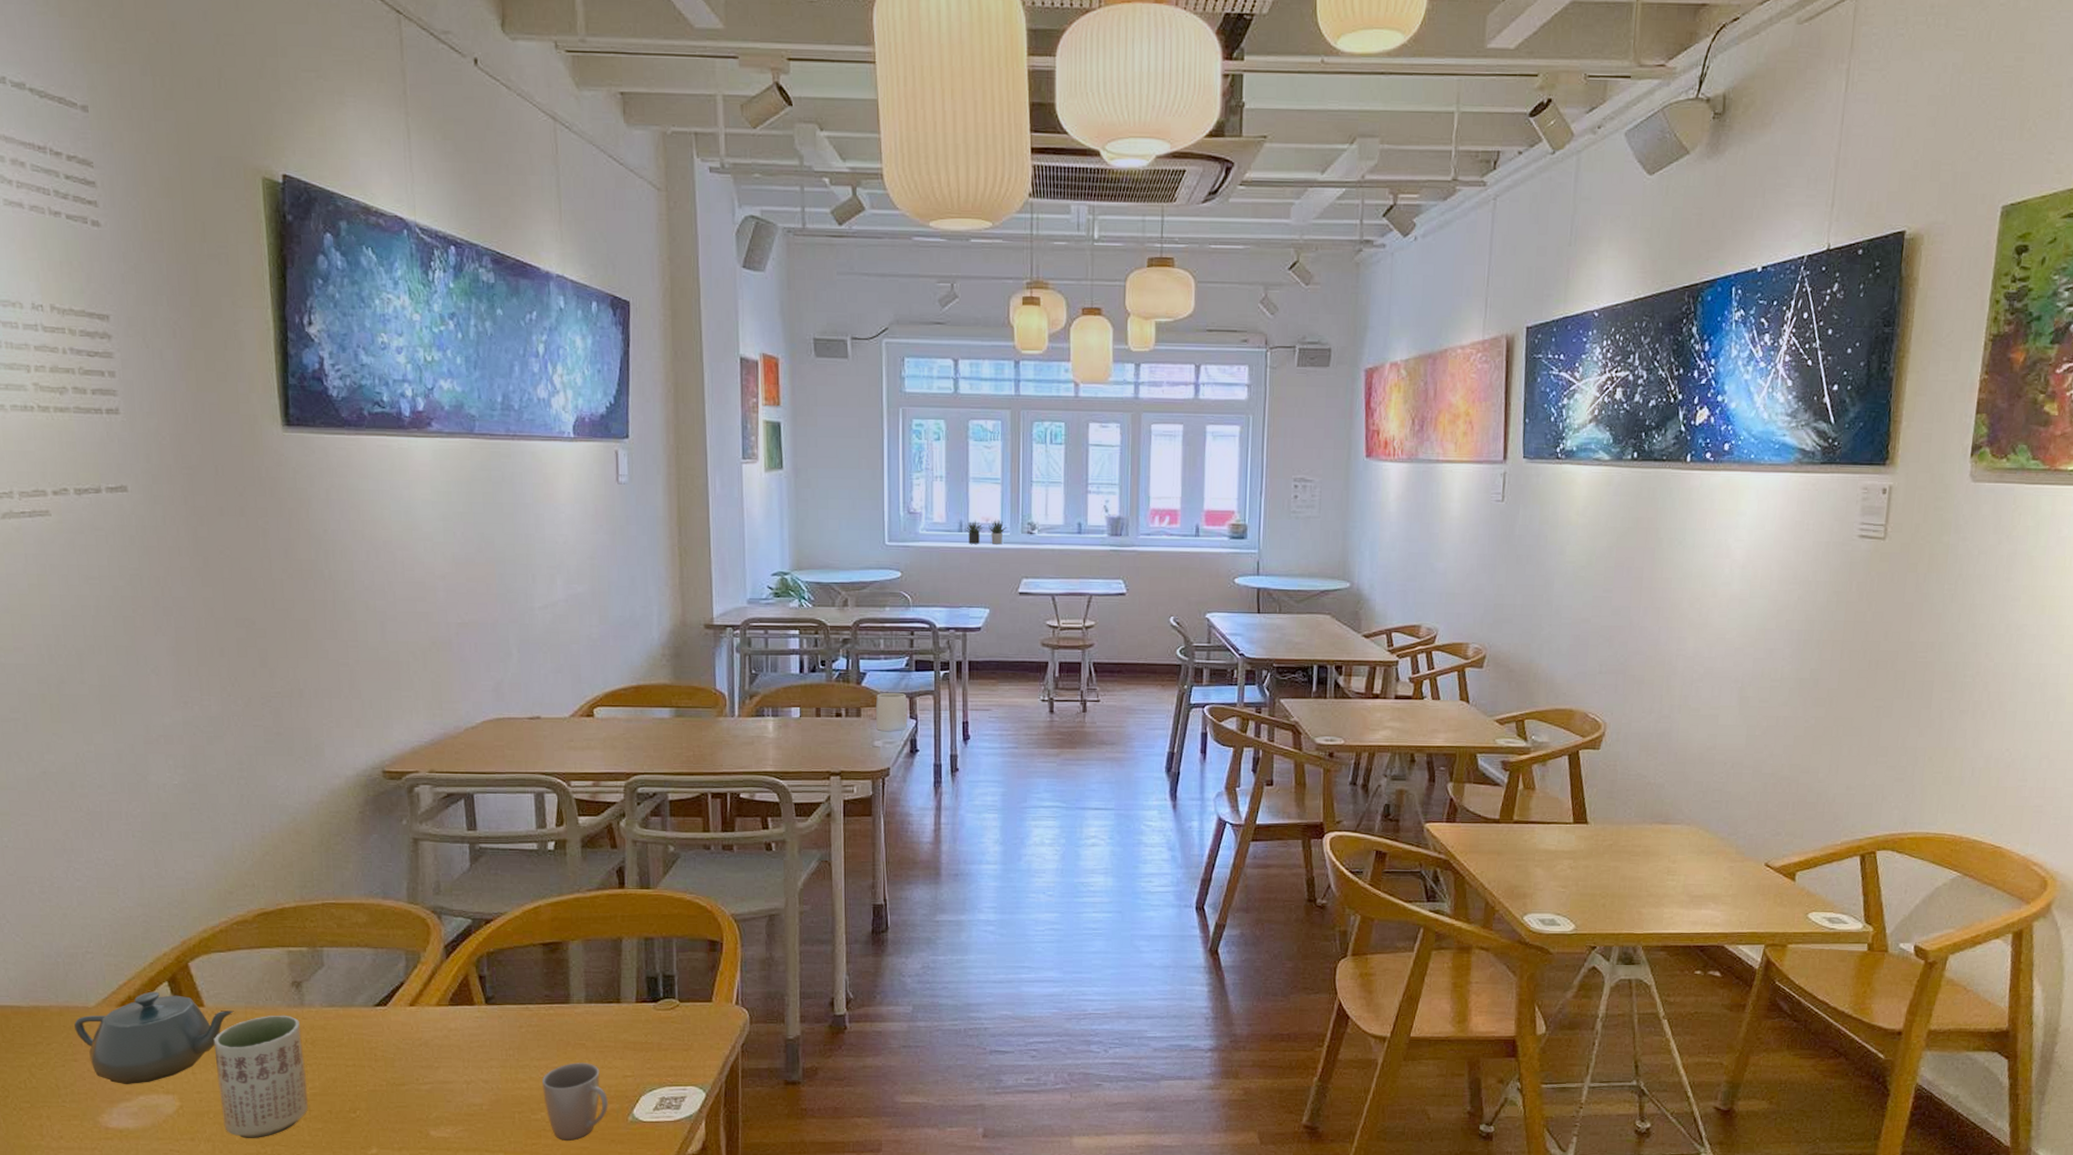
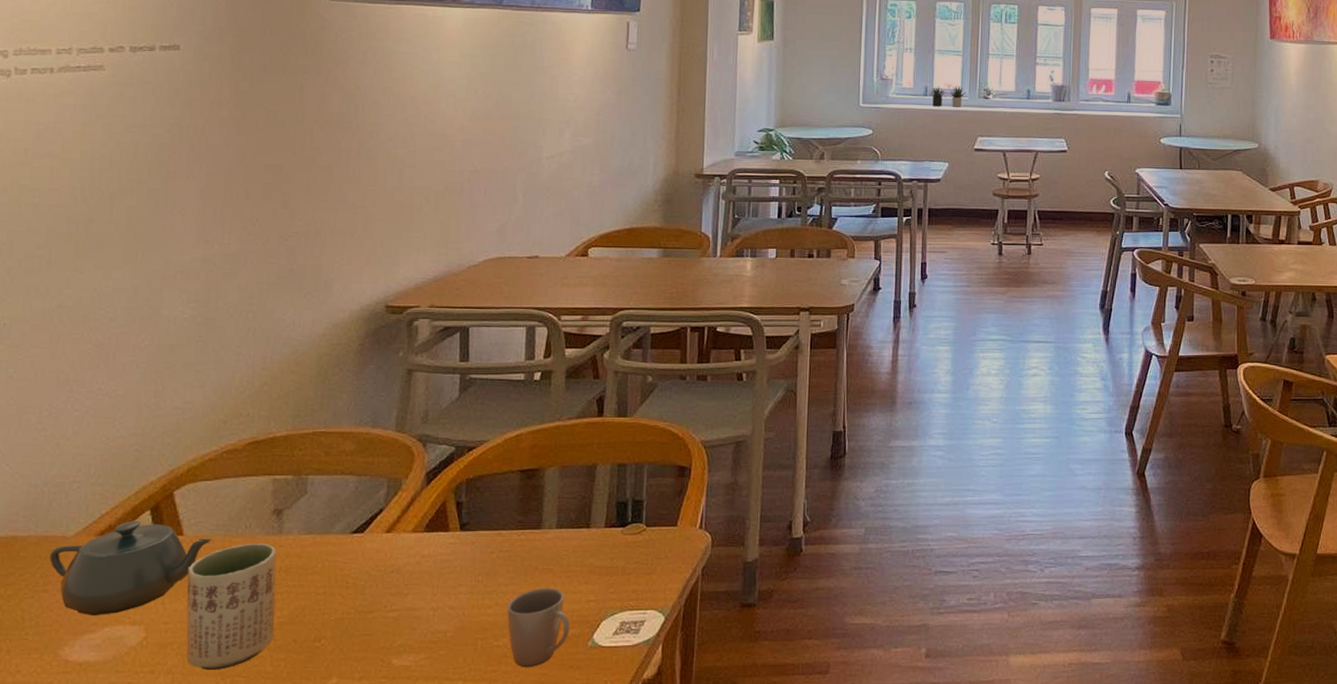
mug: present [875,692,907,732] -> none [843,236,873,272]

